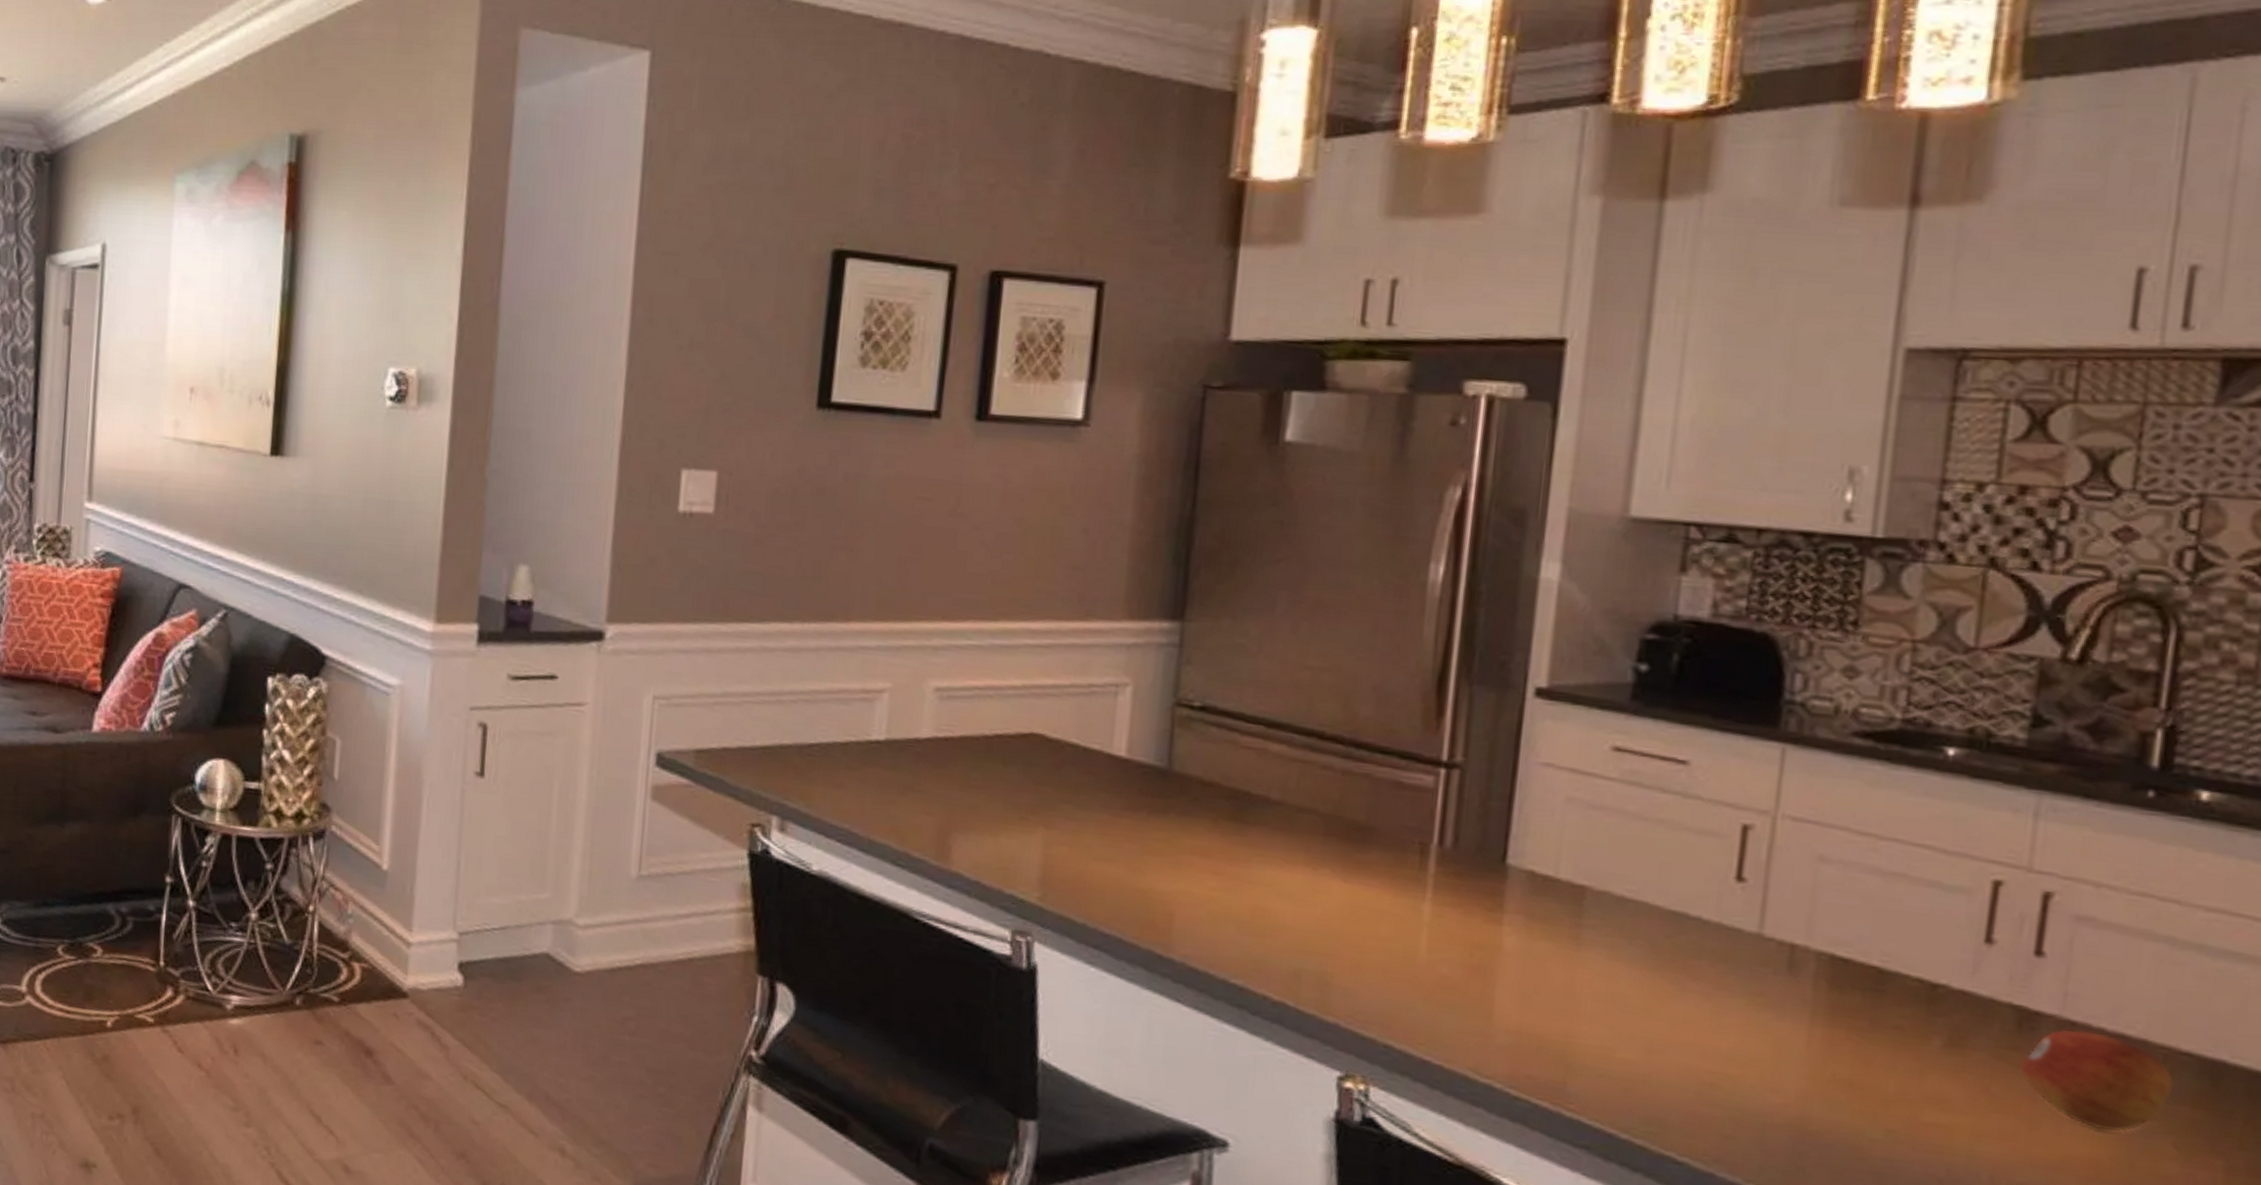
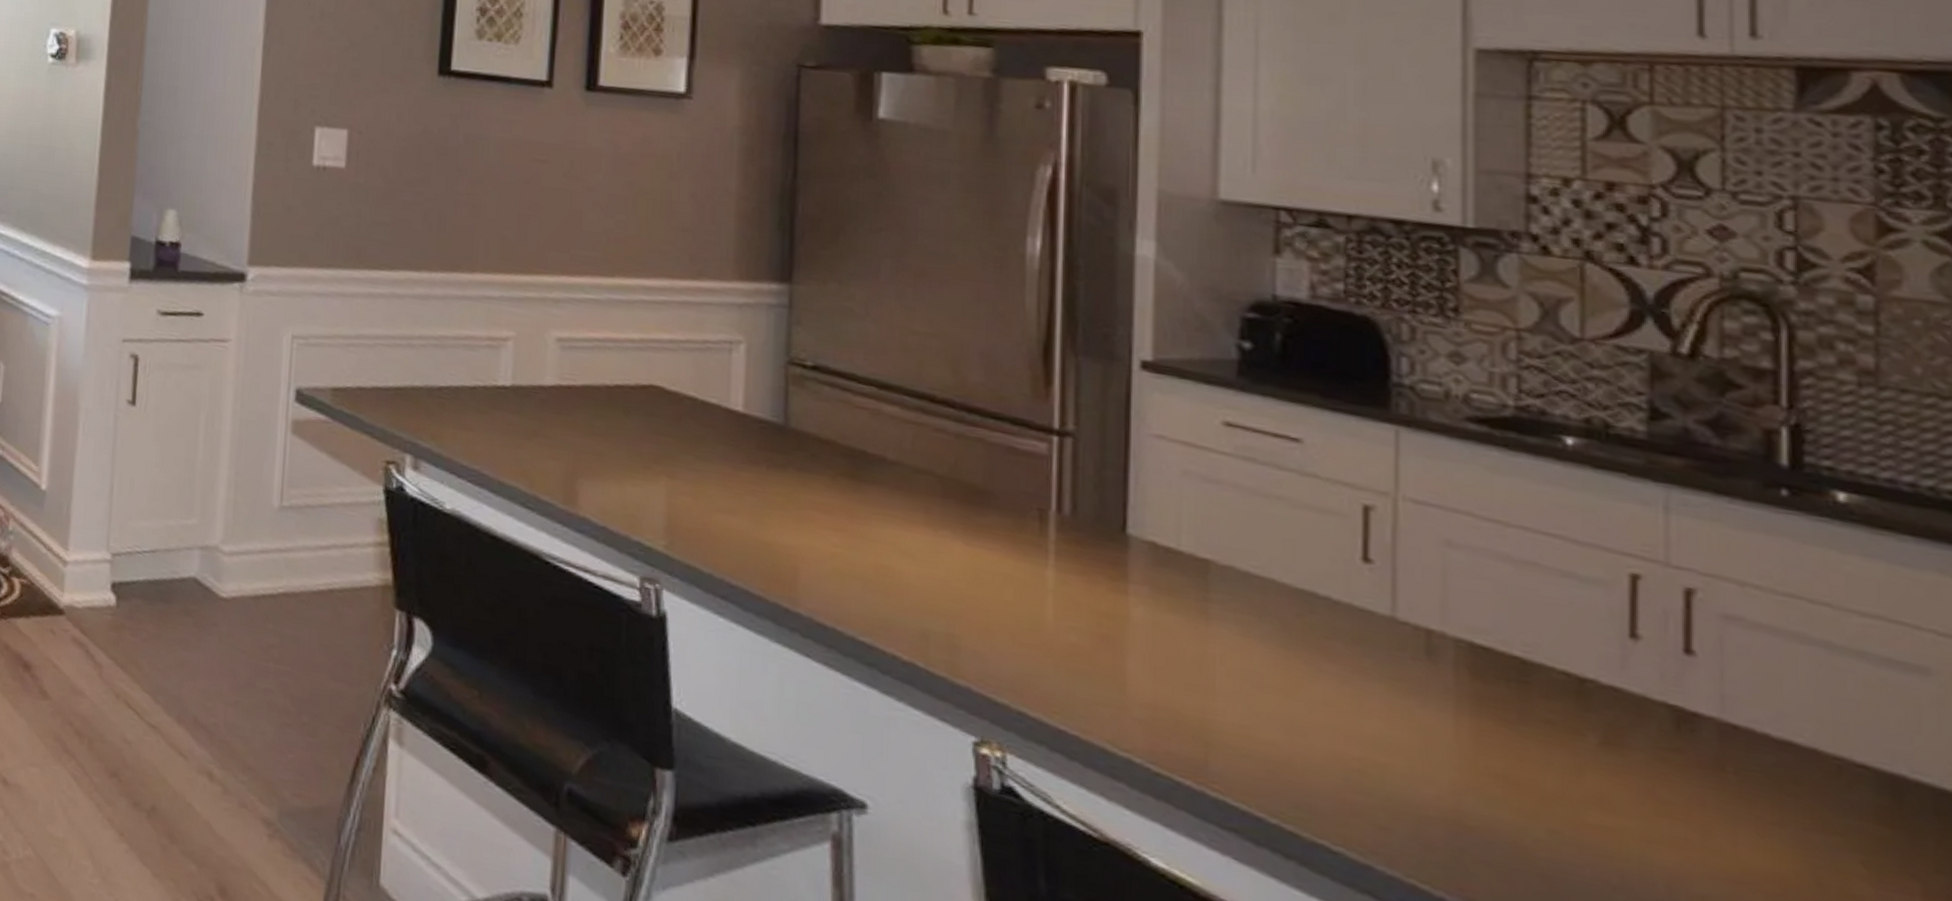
fruit: present [2019,1029,2175,1132] -> none [1683,732,1854,847]

